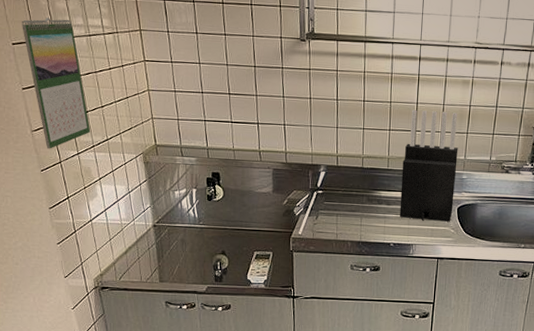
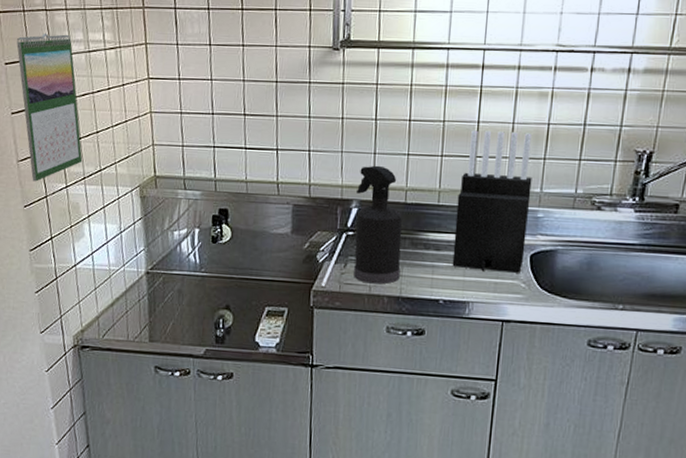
spray bottle: none [324,137,361,232] -> present [354,165,402,284]

